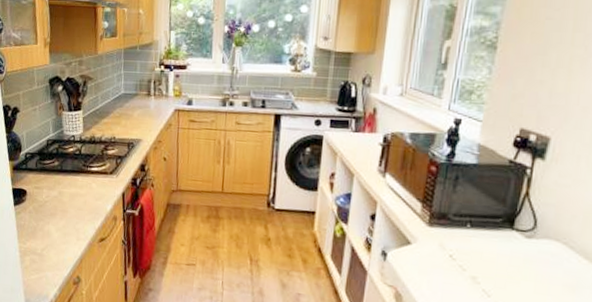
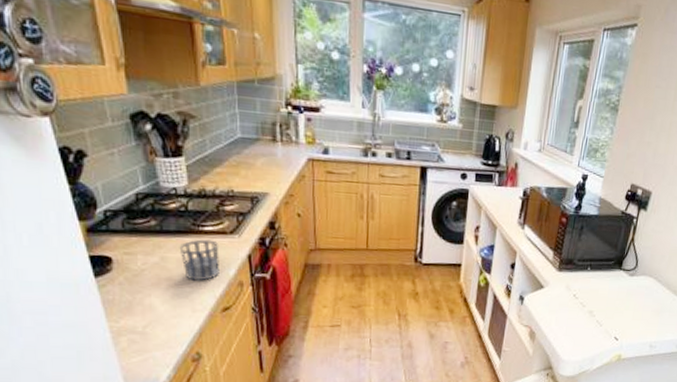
cup: none [72,178,101,214] -> present [179,239,219,281]

